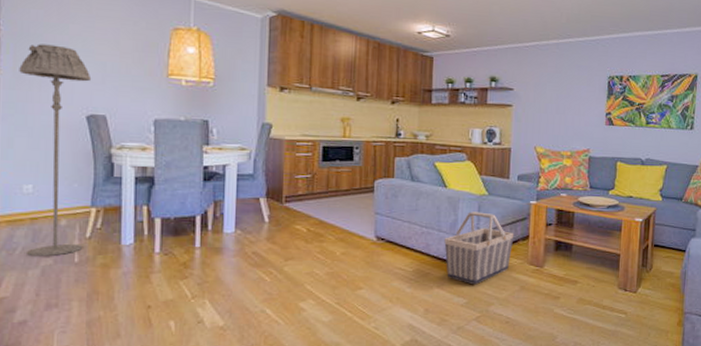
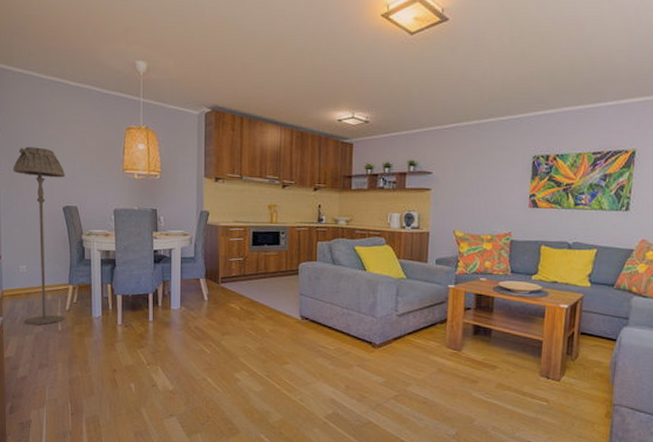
basket: present [444,212,514,285] -> none [364,294,432,365]

